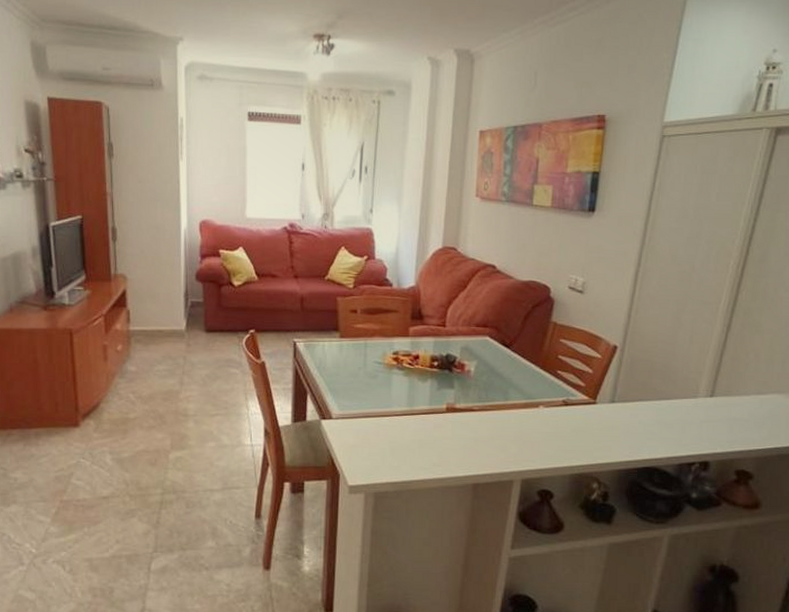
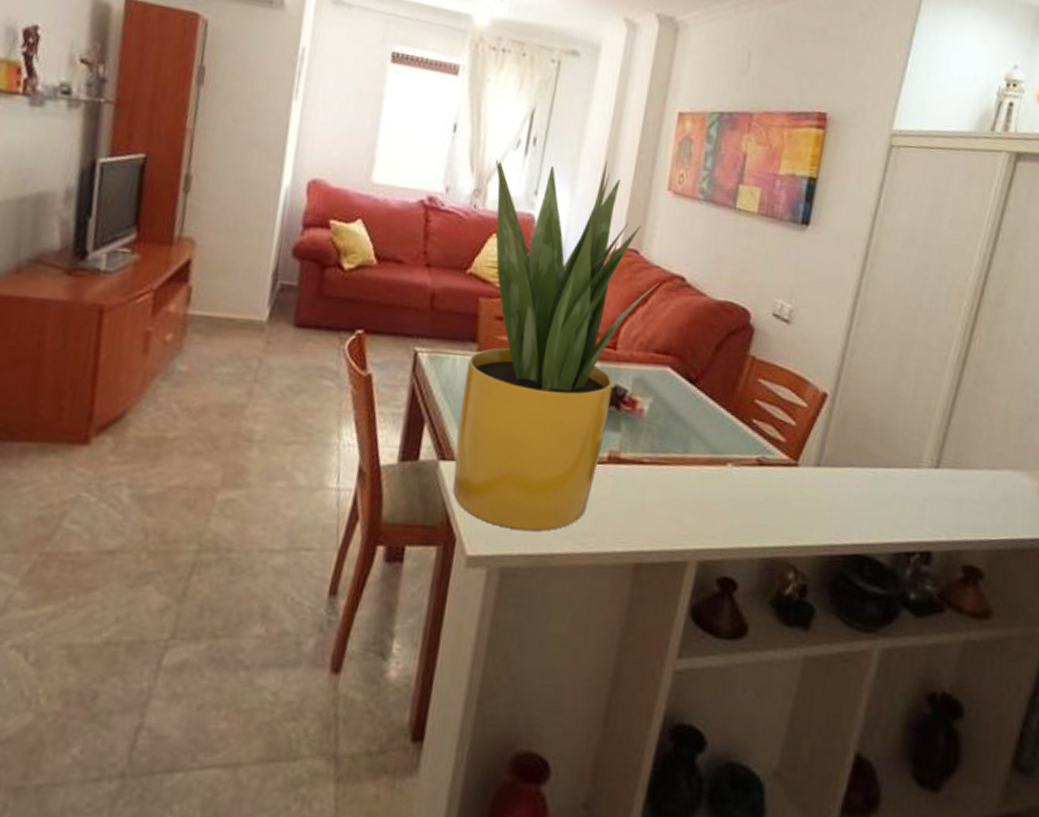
planter: none [332,178,475,466] -> present [452,159,659,532]

